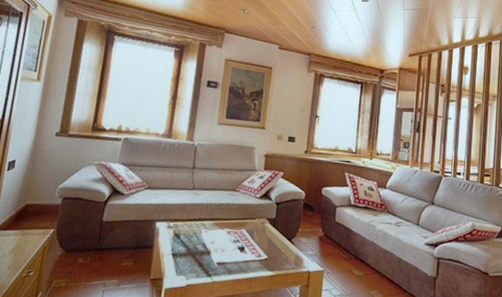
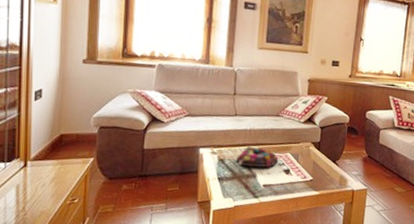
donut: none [190,220,234,245] -> present [235,146,279,168]

